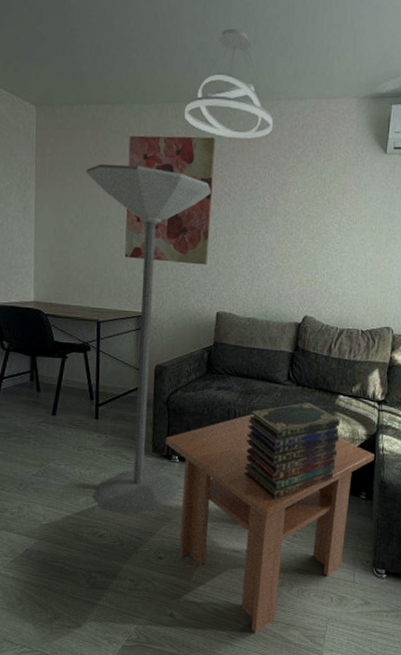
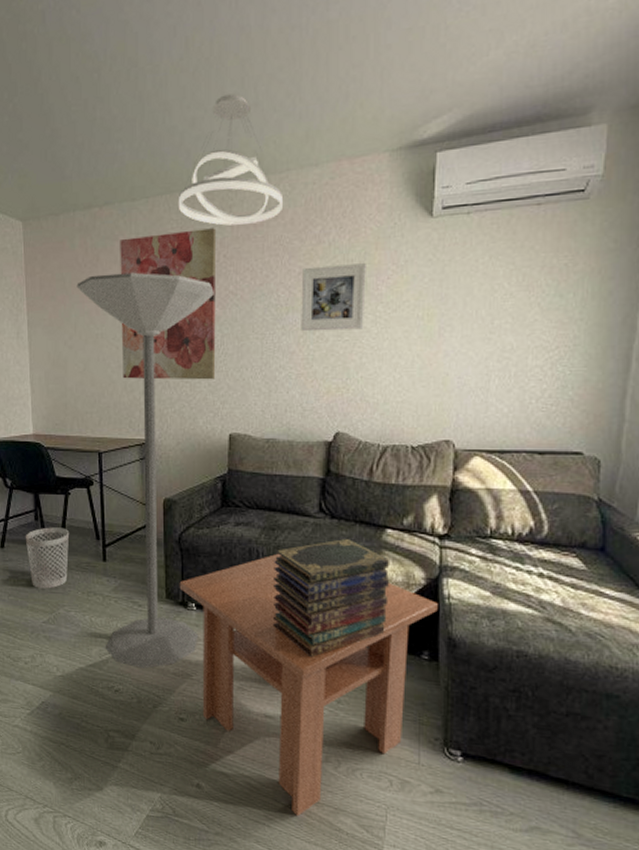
wastebasket: none [19,387,65,444] -> present [25,527,70,589]
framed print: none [281,180,335,235] -> present [301,263,366,332]

